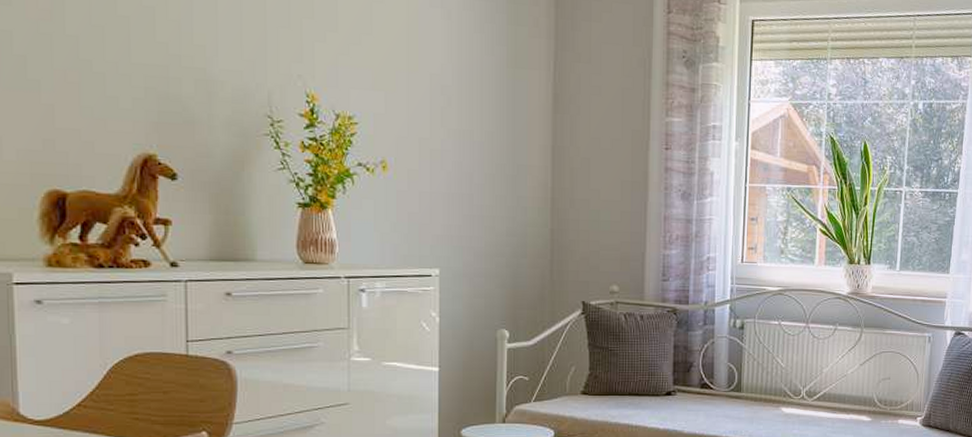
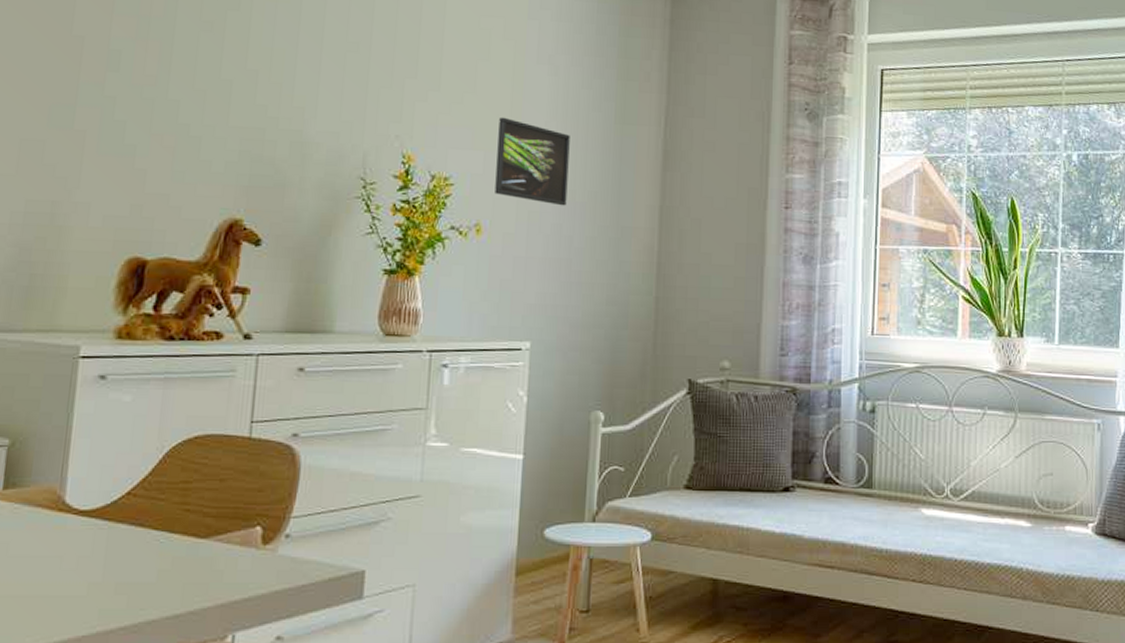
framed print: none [397,58,466,145] -> present [495,117,570,206]

